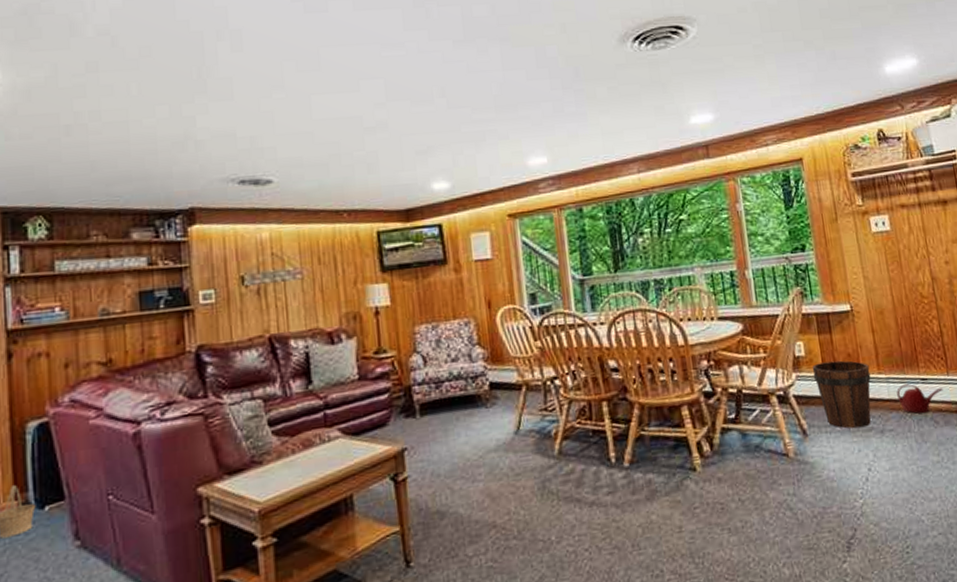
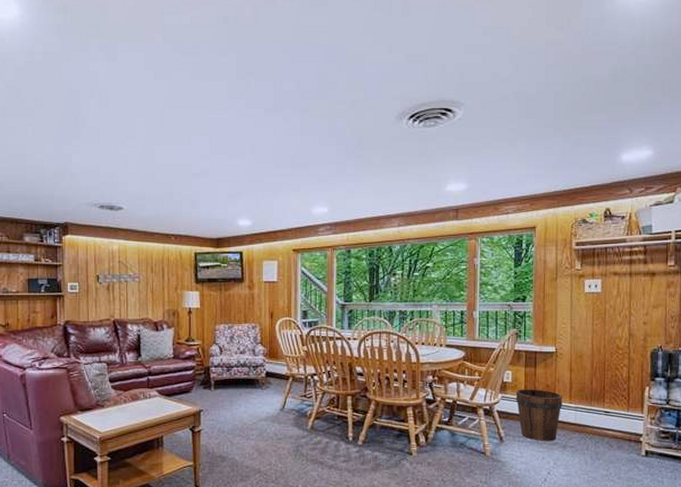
watering can: present [896,384,943,414] -> none [582,414,621,437]

